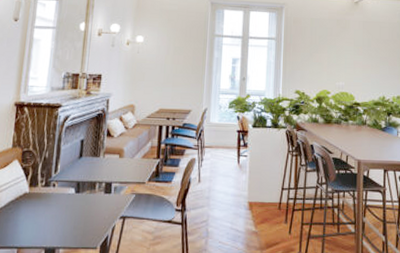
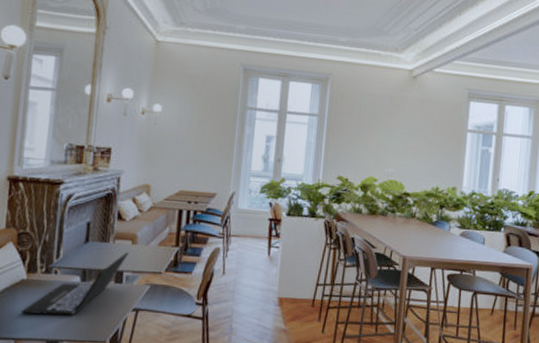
laptop: none [24,165,117,225] -> present [21,252,129,316]

